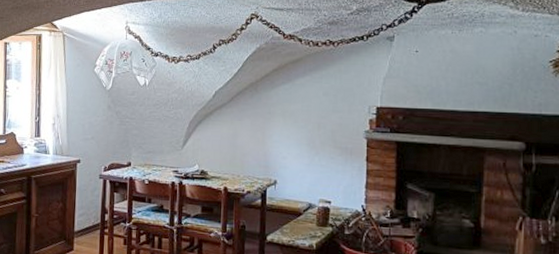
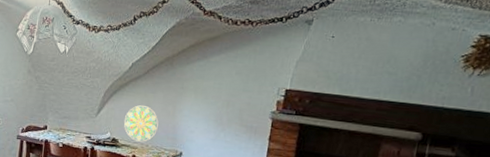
decorative plate: none [212,134,248,173] -> present [124,105,159,142]

